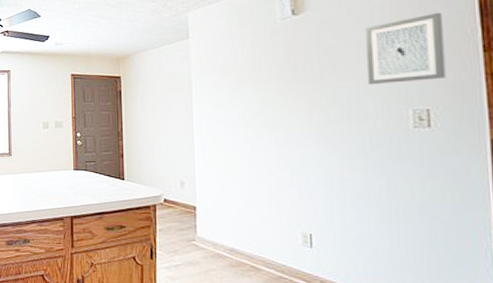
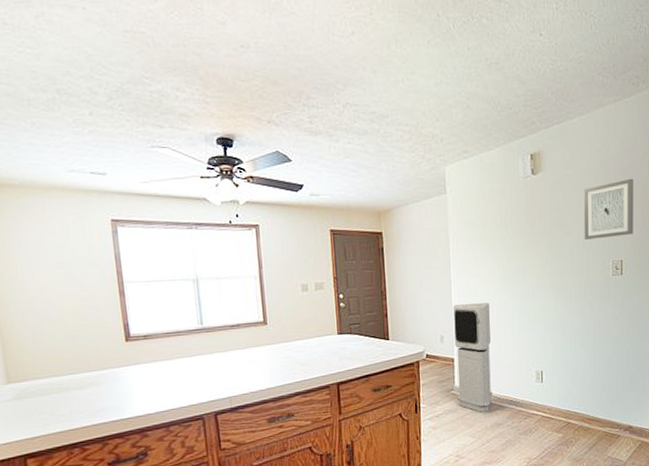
air purifier: none [196,150,244,271] -> present [454,303,492,412]

